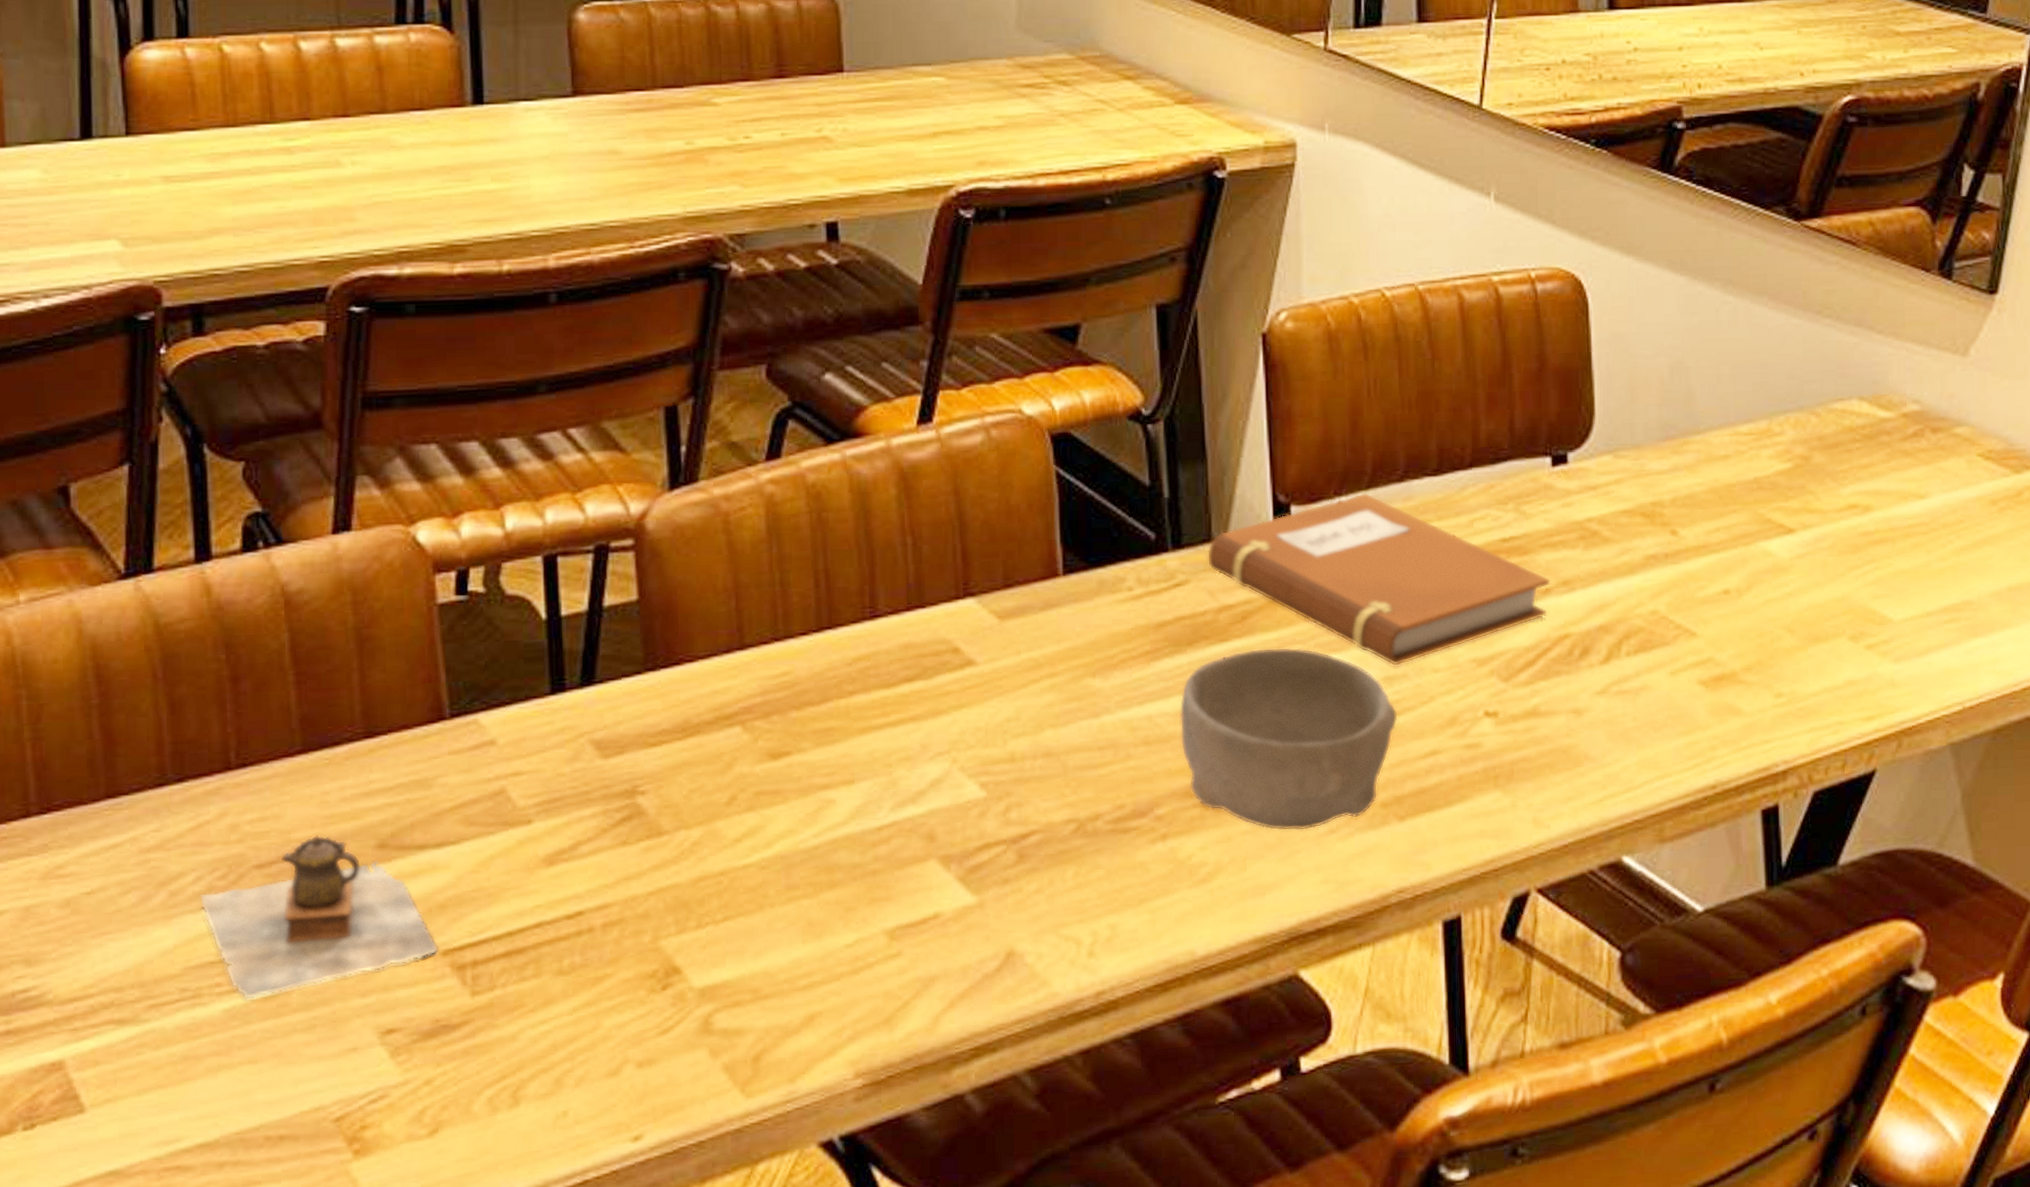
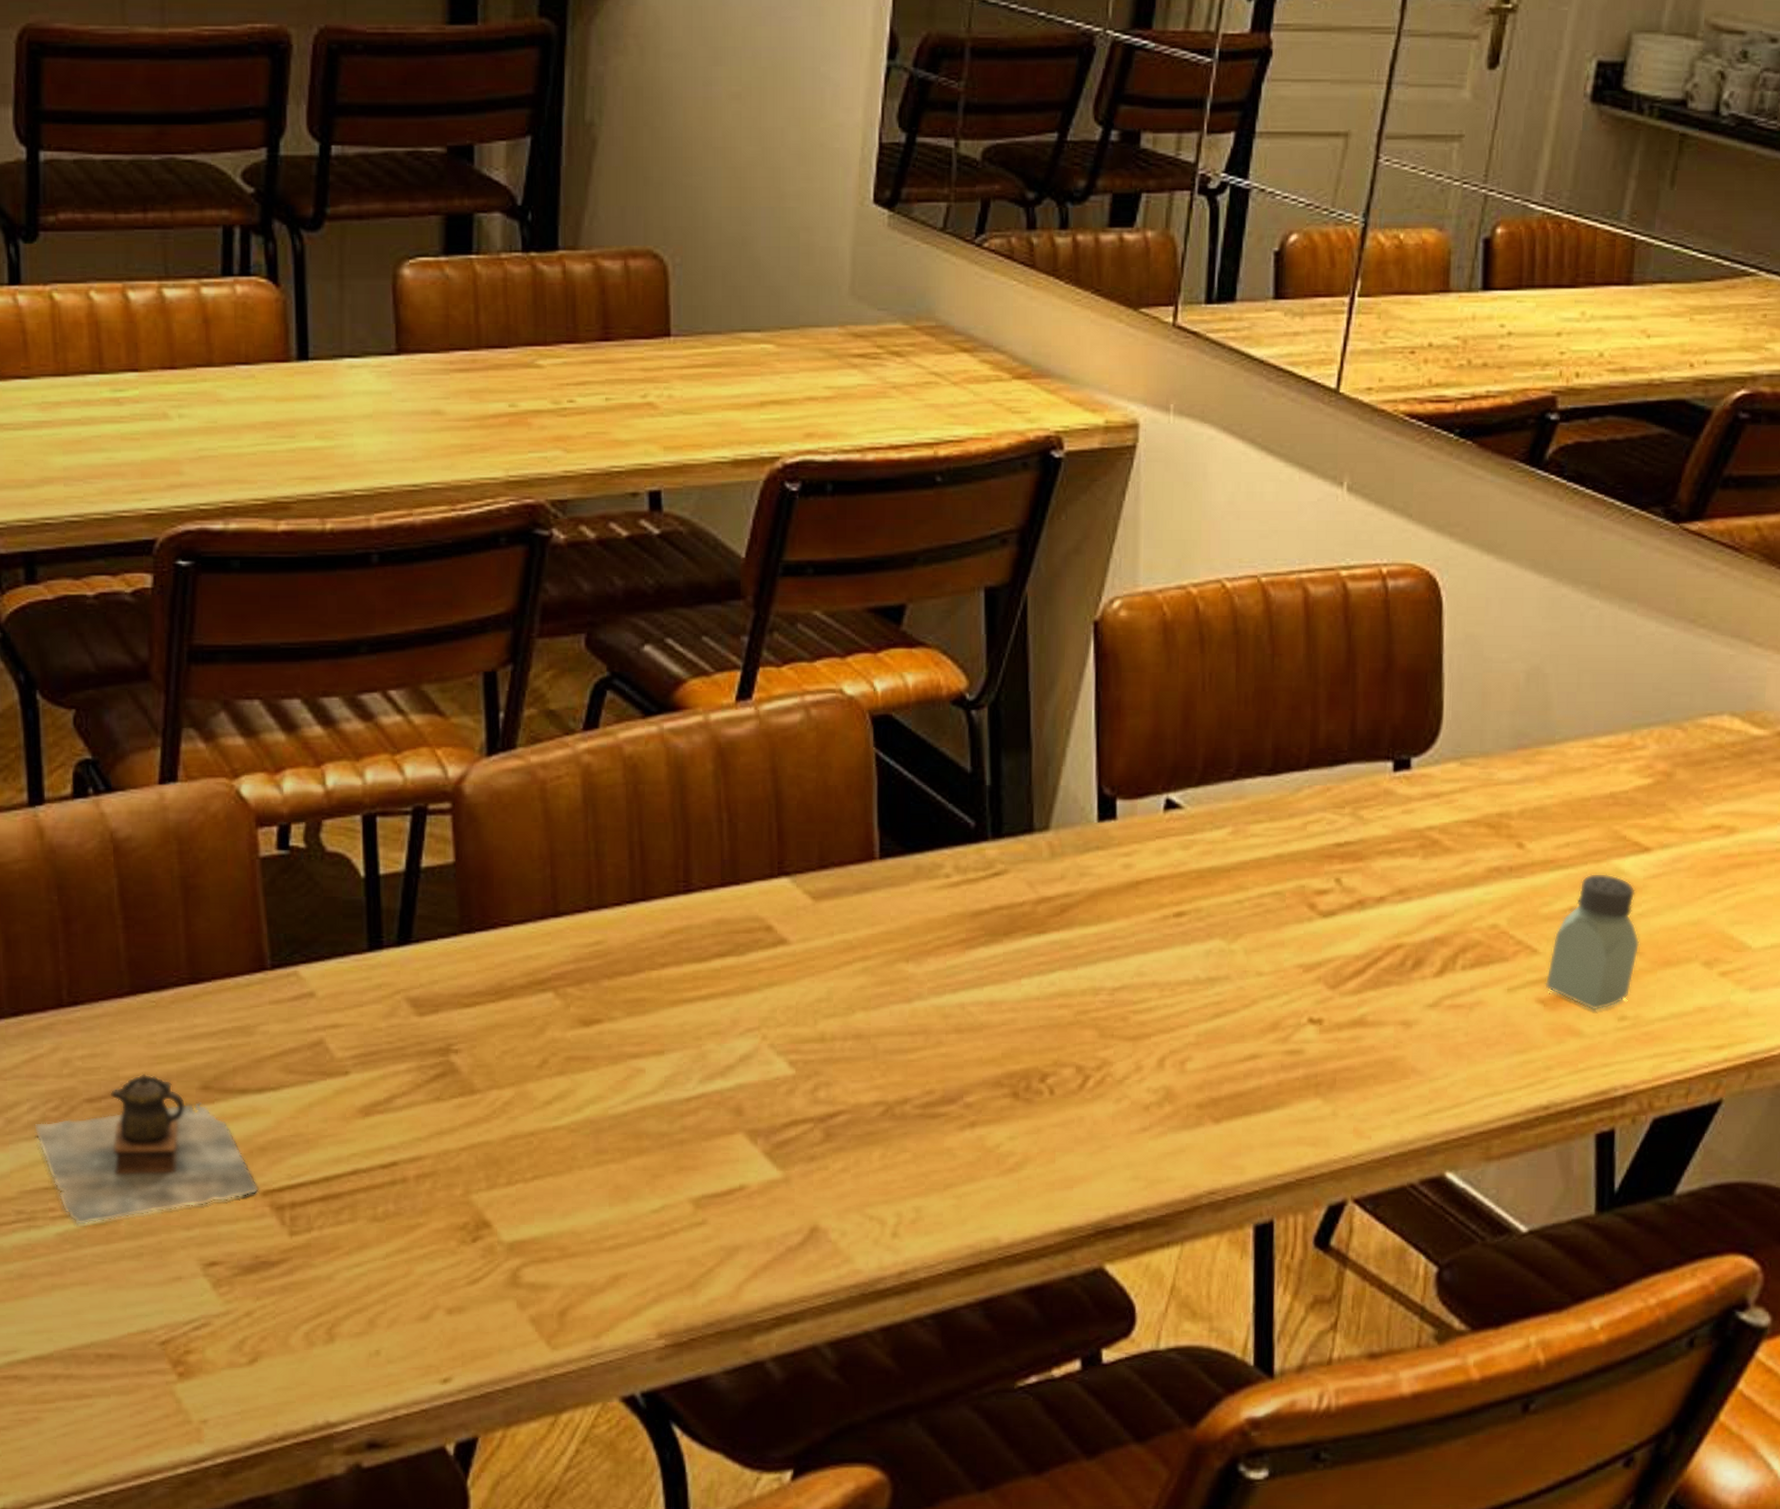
bowl: present [1179,647,1398,831] -> none [992,942,1218,1126]
notebook: present [1207,493,1551,665] -> none [1027,790,1386,967]
saltshaker: none [1705,555,1791,689] -> present [1545,873,1640,1010]

